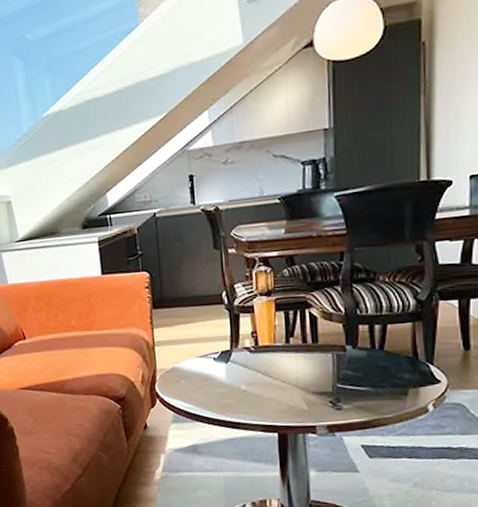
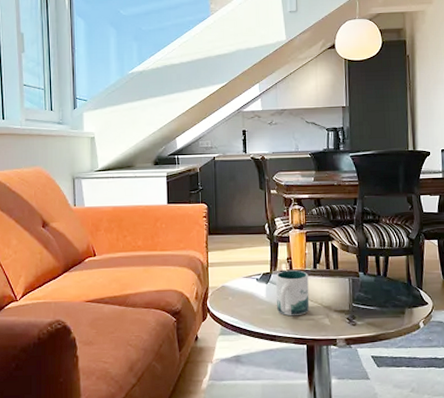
mug: none [238,346,281,401] -> present [276,270,310,316]

